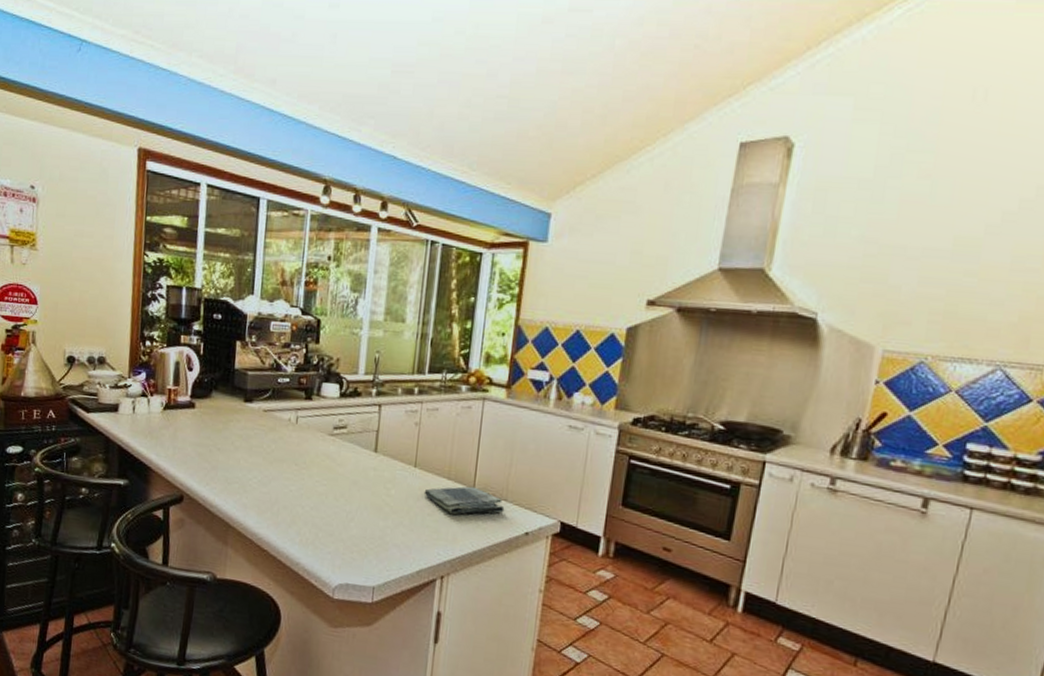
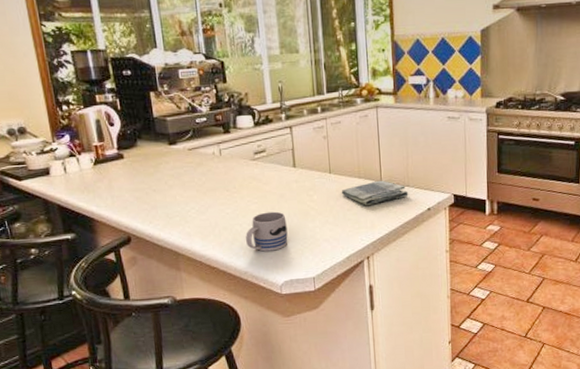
mug: none [305,497,355,546] -> present [246,211,288,252]

